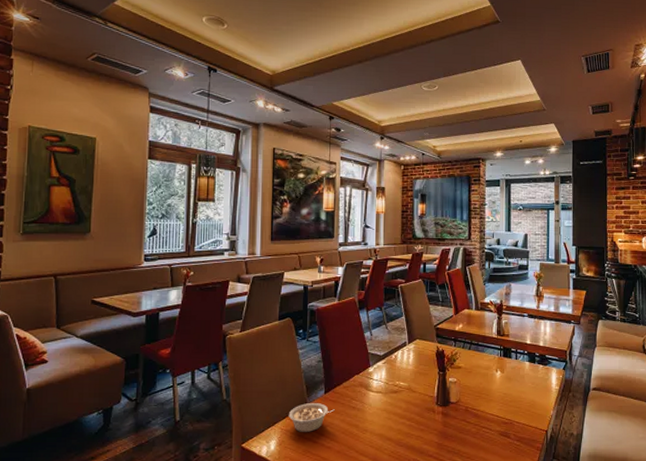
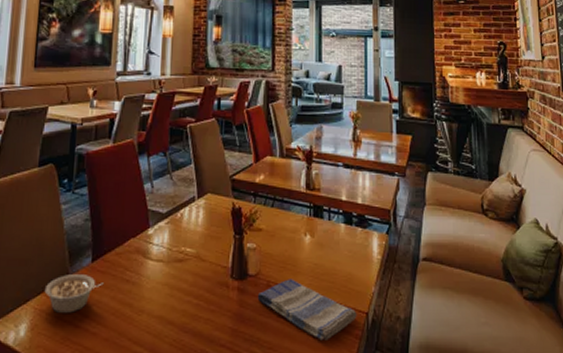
dish towel: none [458,405,538,452] -> present [257,279,357,340]

